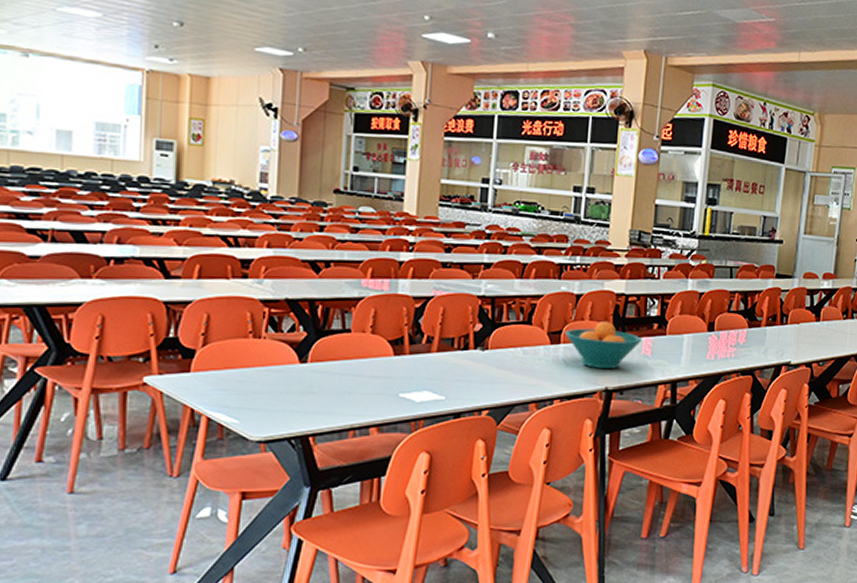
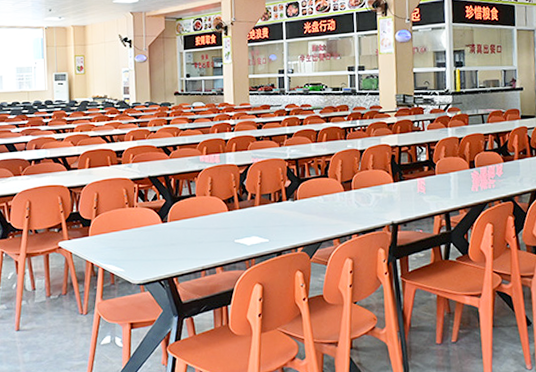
fruit bowl: present [565,320,643,370] -> none [354,168,417,208]

